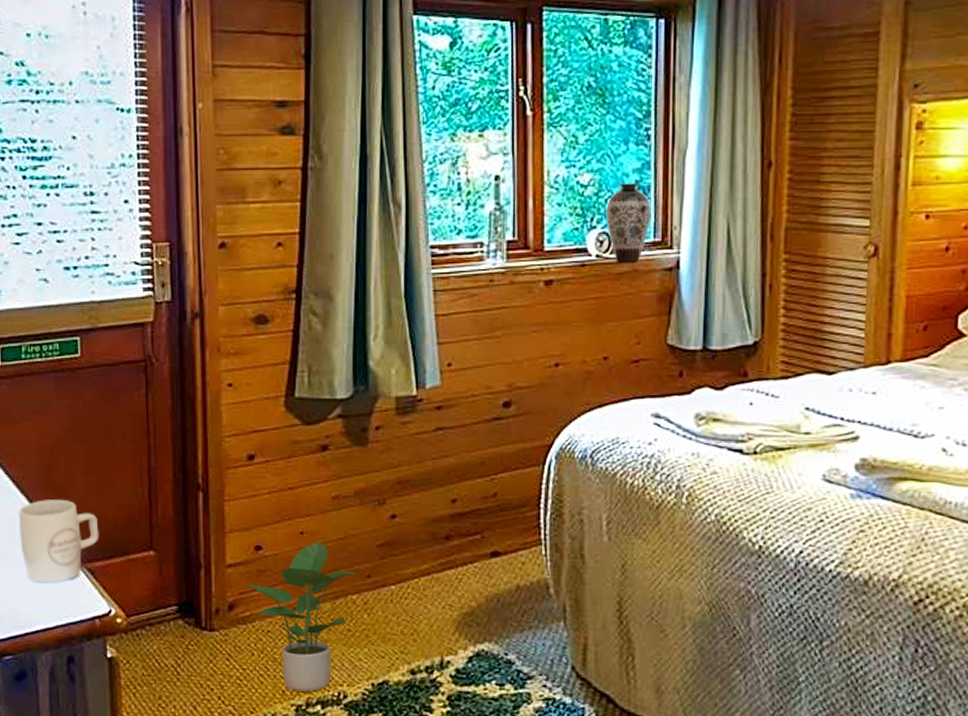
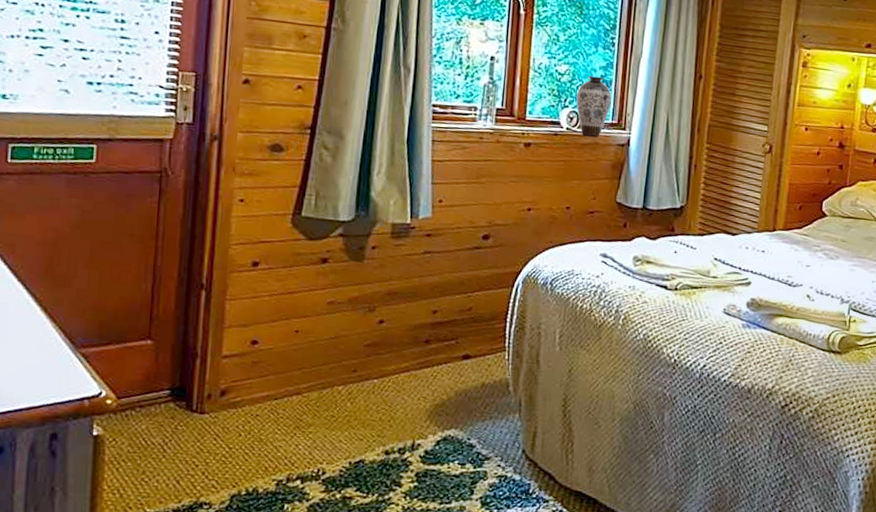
mug: present [18,500,99,584] -> none [11,288,97,366]
potted plant: present [246,541,357,692] -> none [240,339,345,469]

